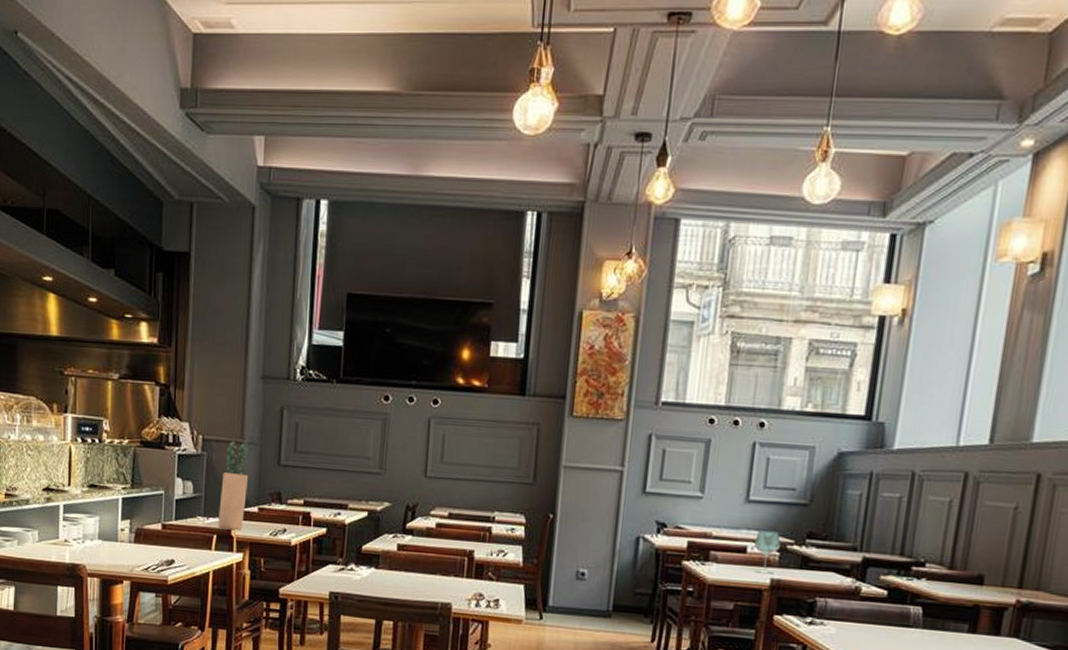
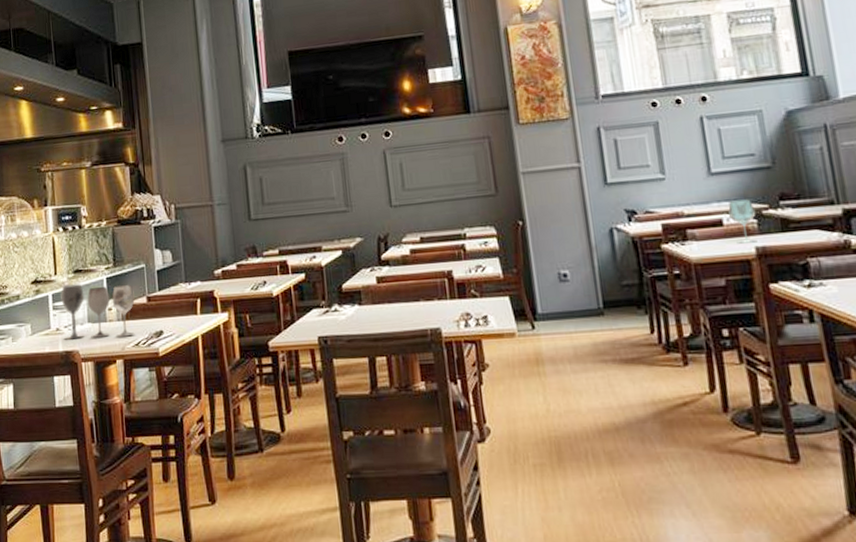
wine glass: none [71,498,97,554] -> present [61,284,85,341]
wineglass: none [99,505,149,560] -> present [87,285,135,338]
vase: present [218,434,251,531] -> none [198,196,224,292]

